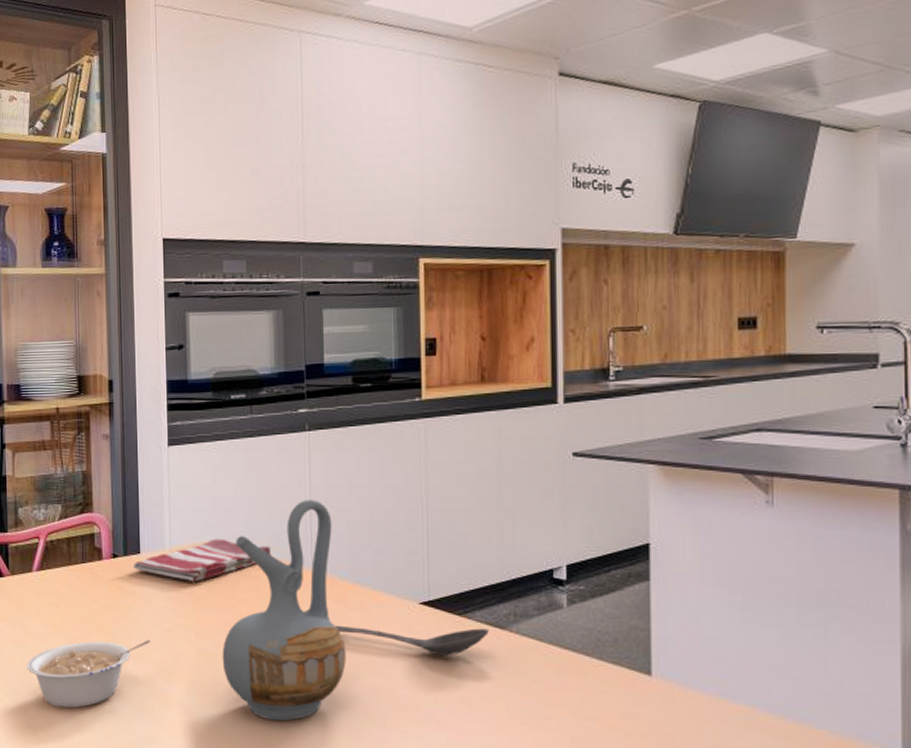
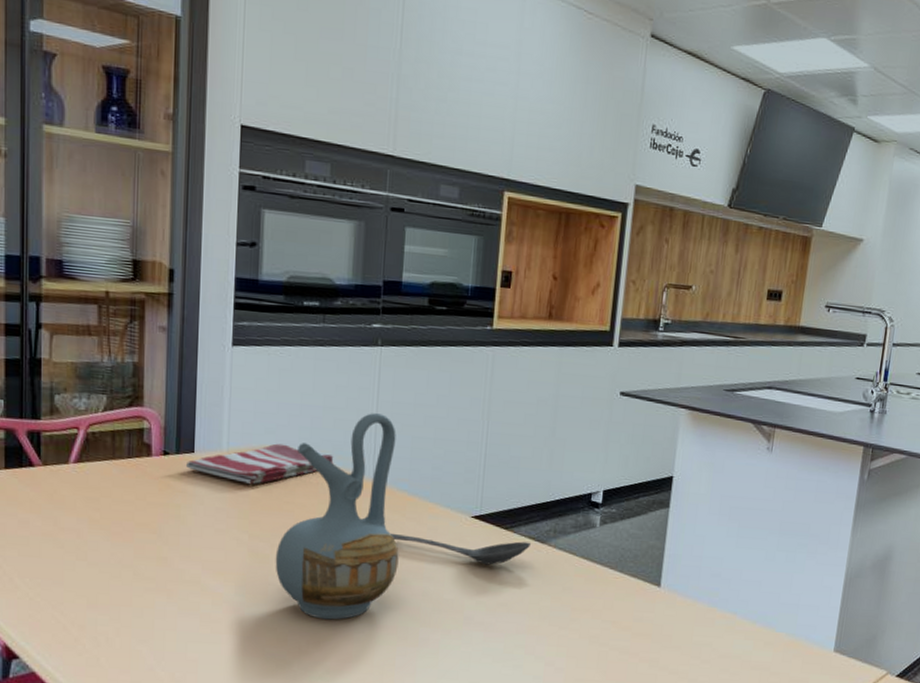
legume: present [27,640,151,708] -> none [58,538,201,604]

